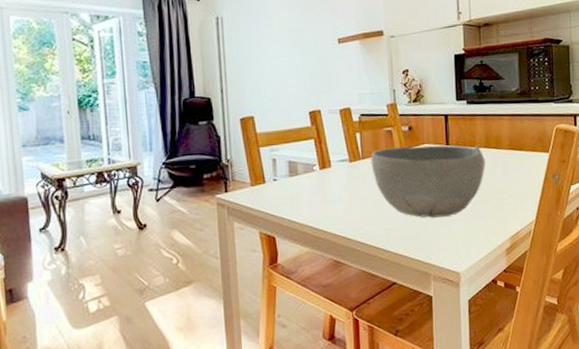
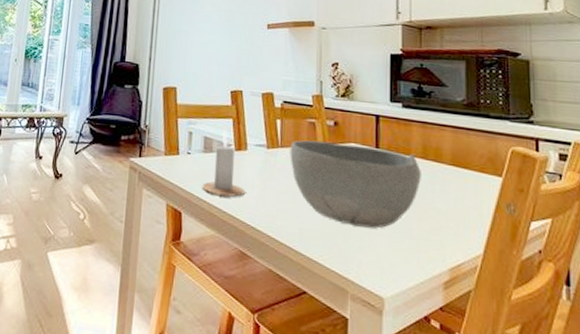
candle: none [292,151,333,215] -> present [202,130,245,197]

